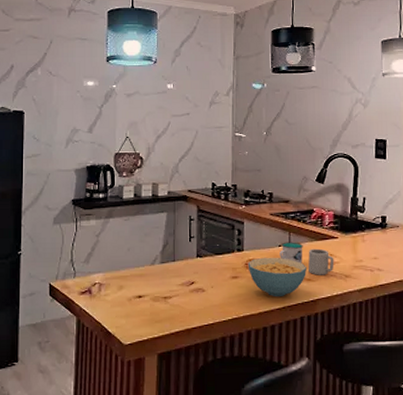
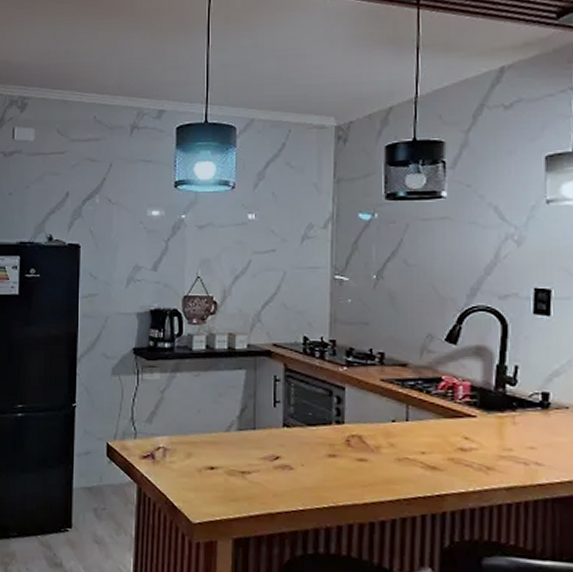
cereal bowl: present [247,257,306,297] -> none [349,433,430,487]
mug: present [280,242,303,264] -> none [393,416,426,446]
cup: present [308,248,334,275] -> none [433,428,471,464]

